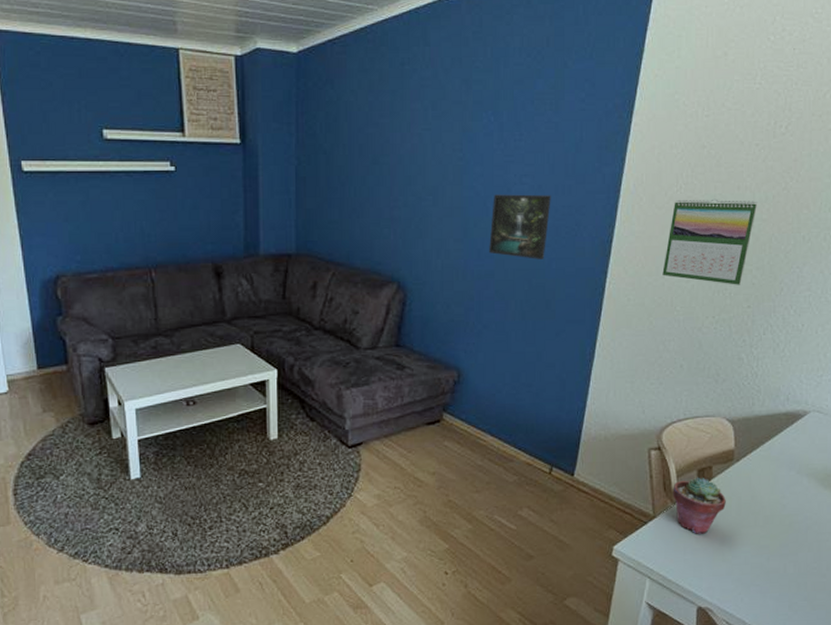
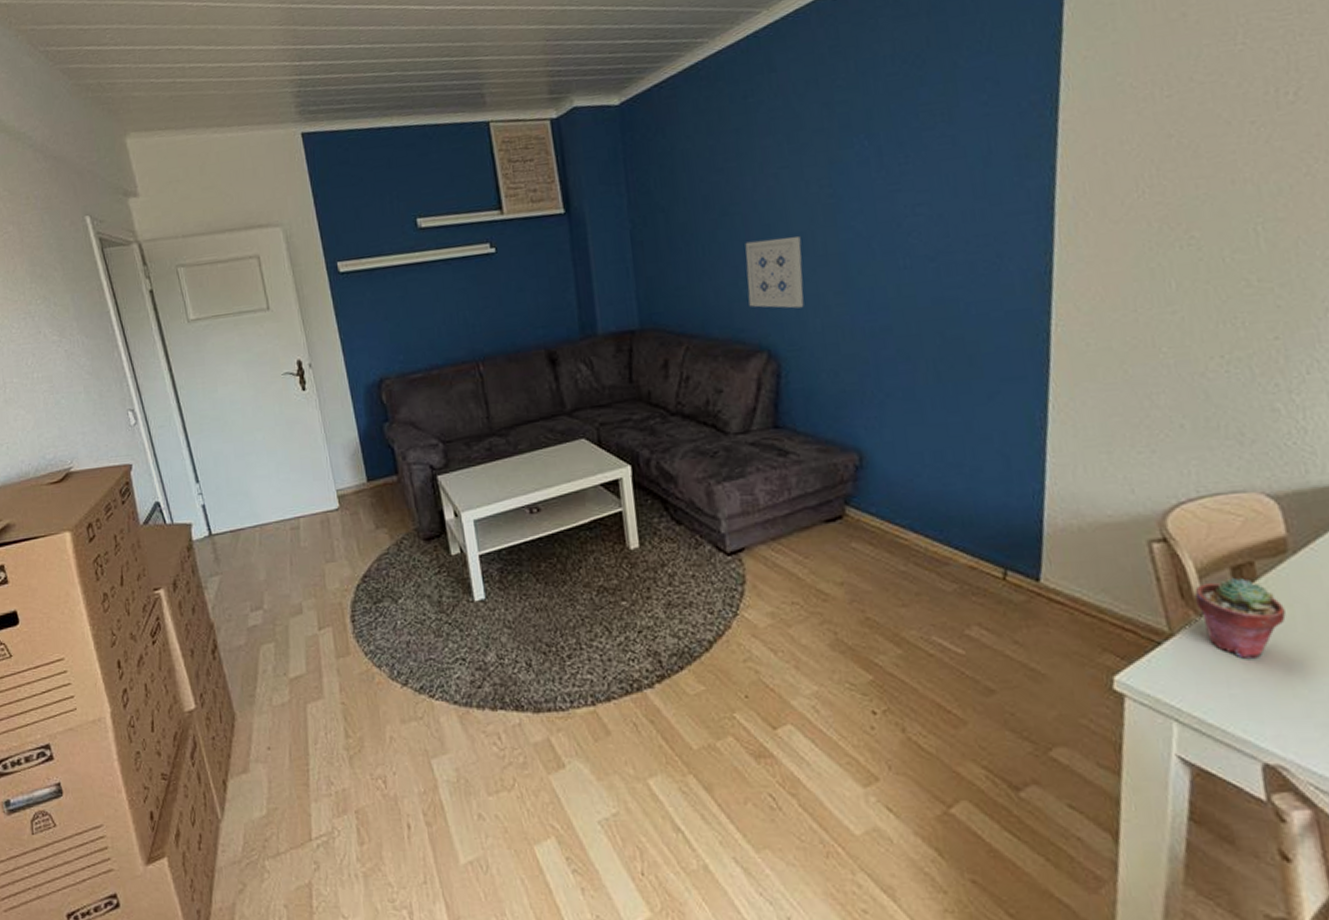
wall art: none [387,189,433,249] -> present [745,236,804,309]
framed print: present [489,194,551,259] -> none [879,224,959,306]
calendar: present [662,198,758,285] -> none [1132,196,1267,311]

